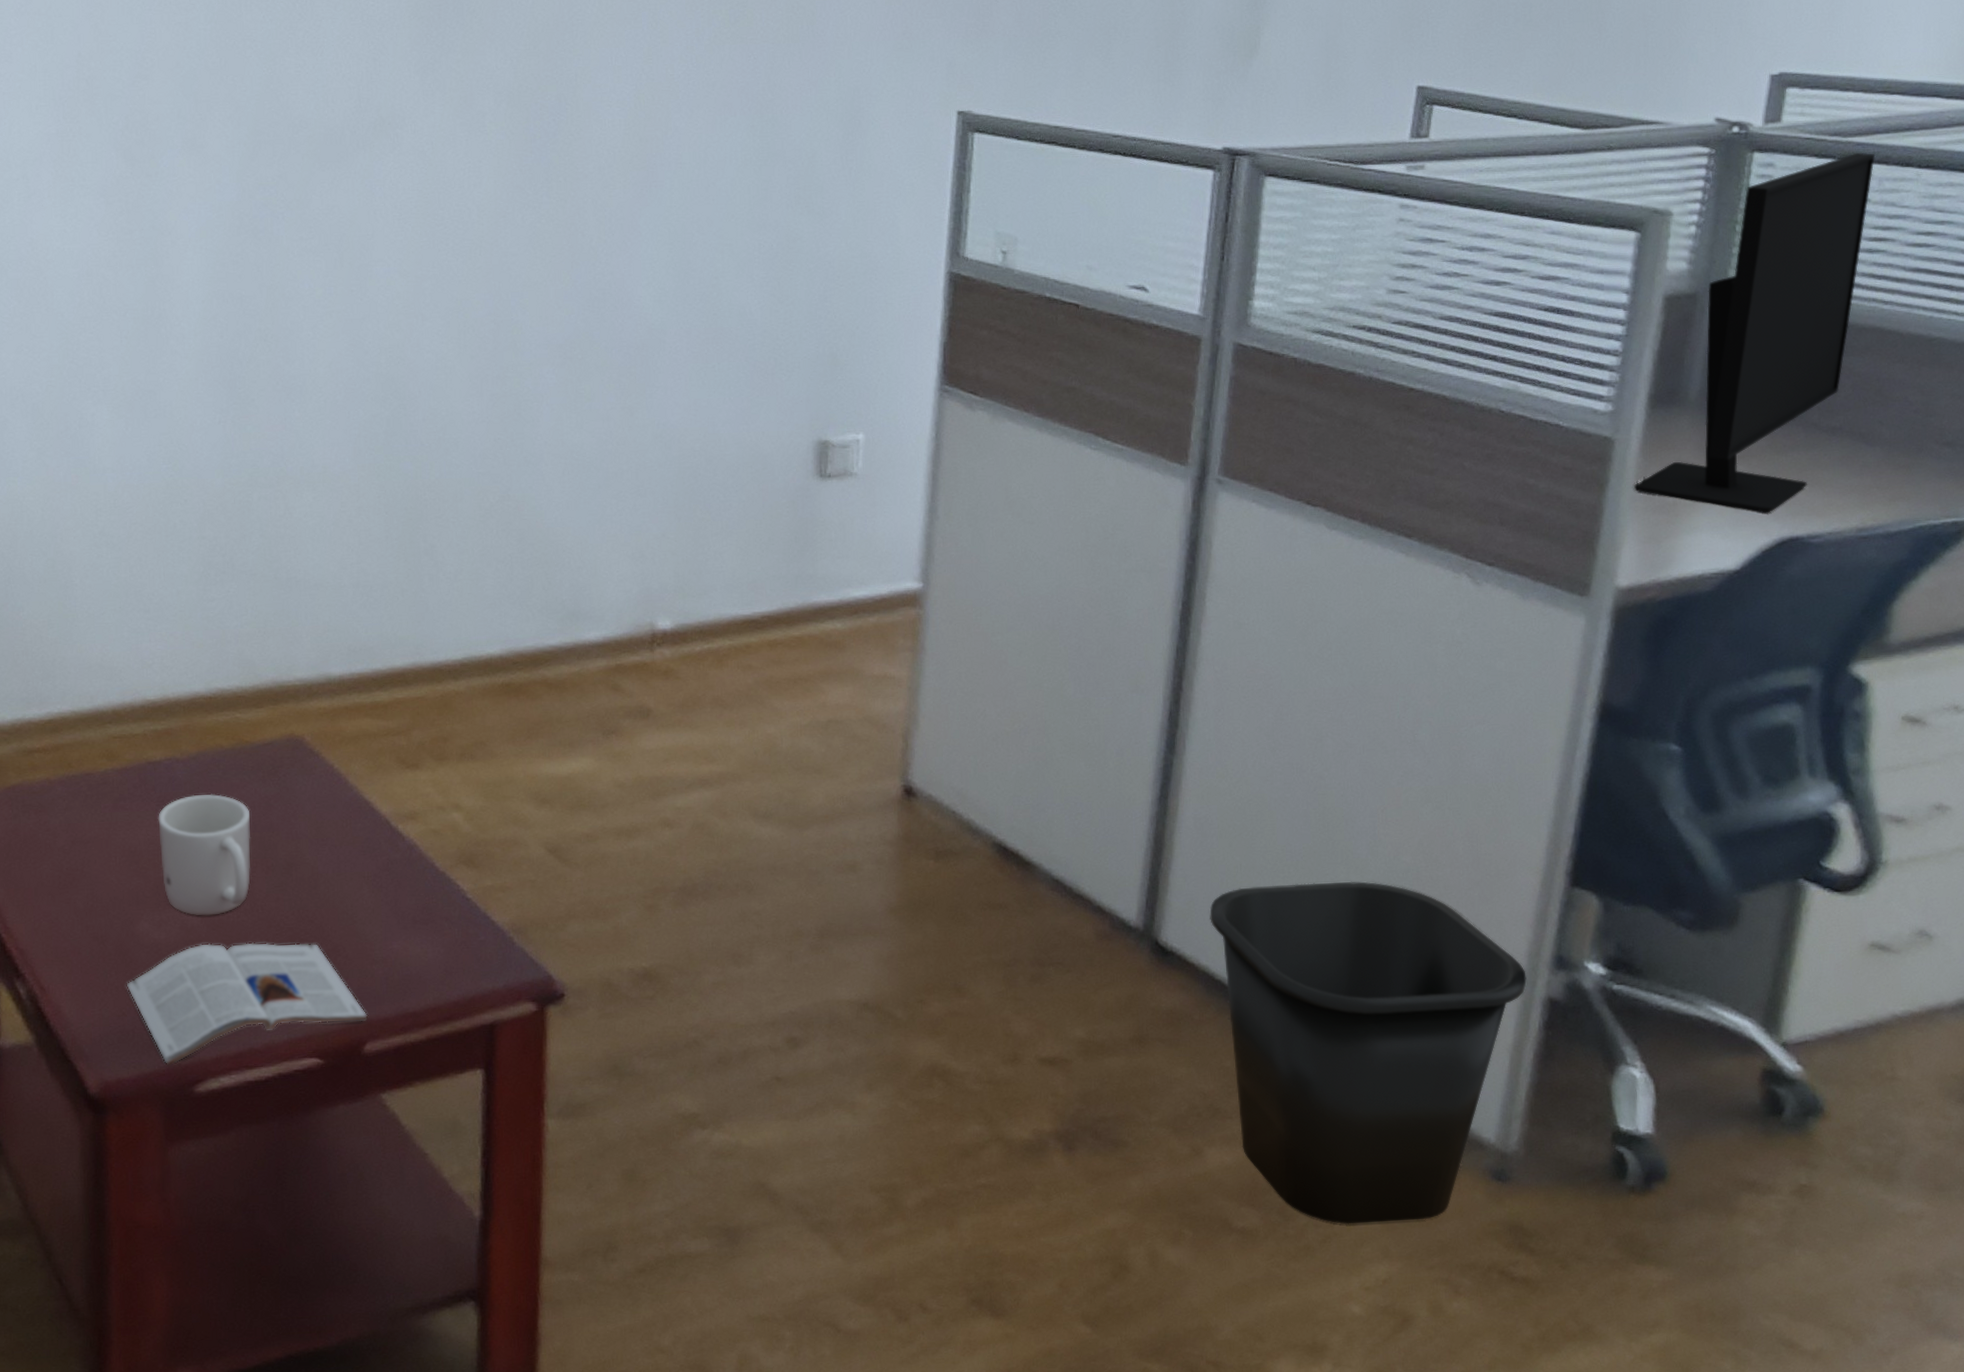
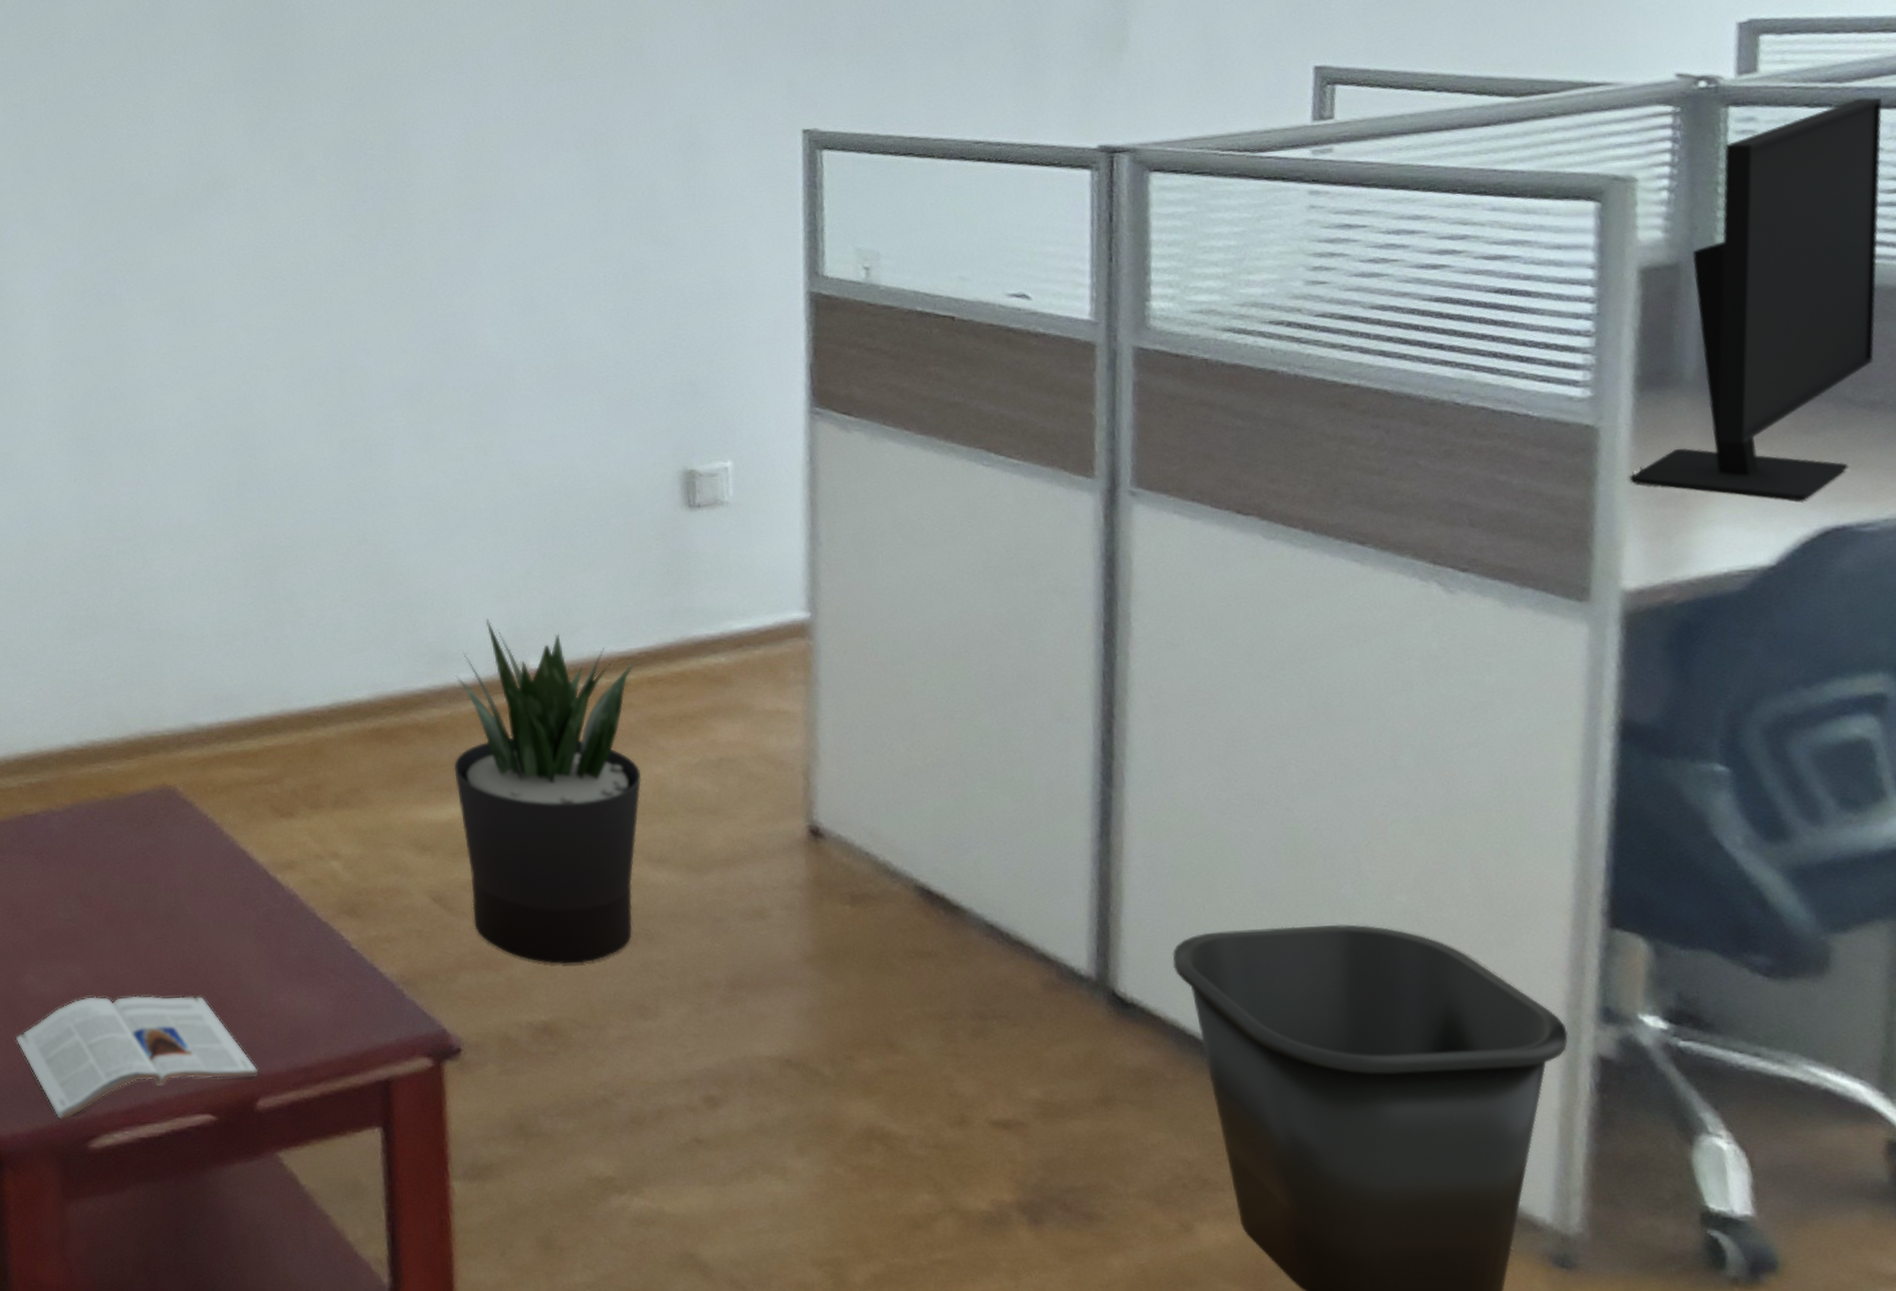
mug: present [158,793,251,916] -> none [37,845,132,969]
planter: none [578,578,759,914] -> present [453,618,642,964]

